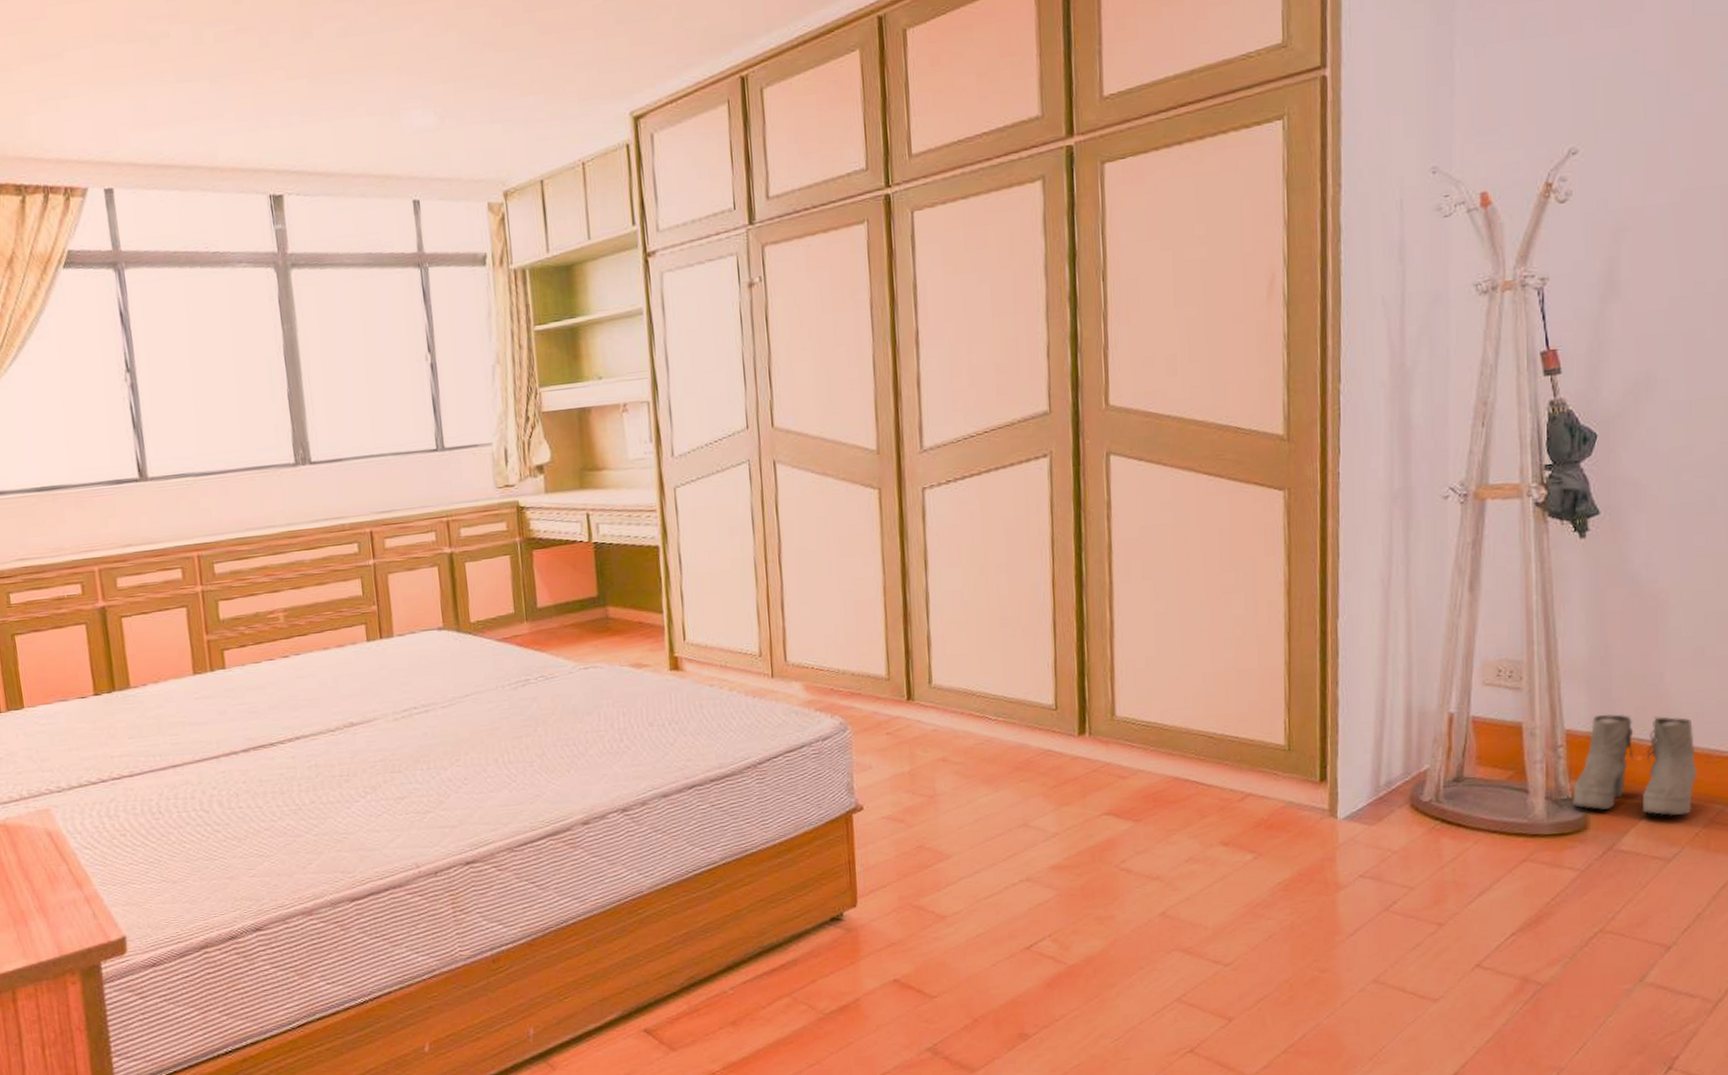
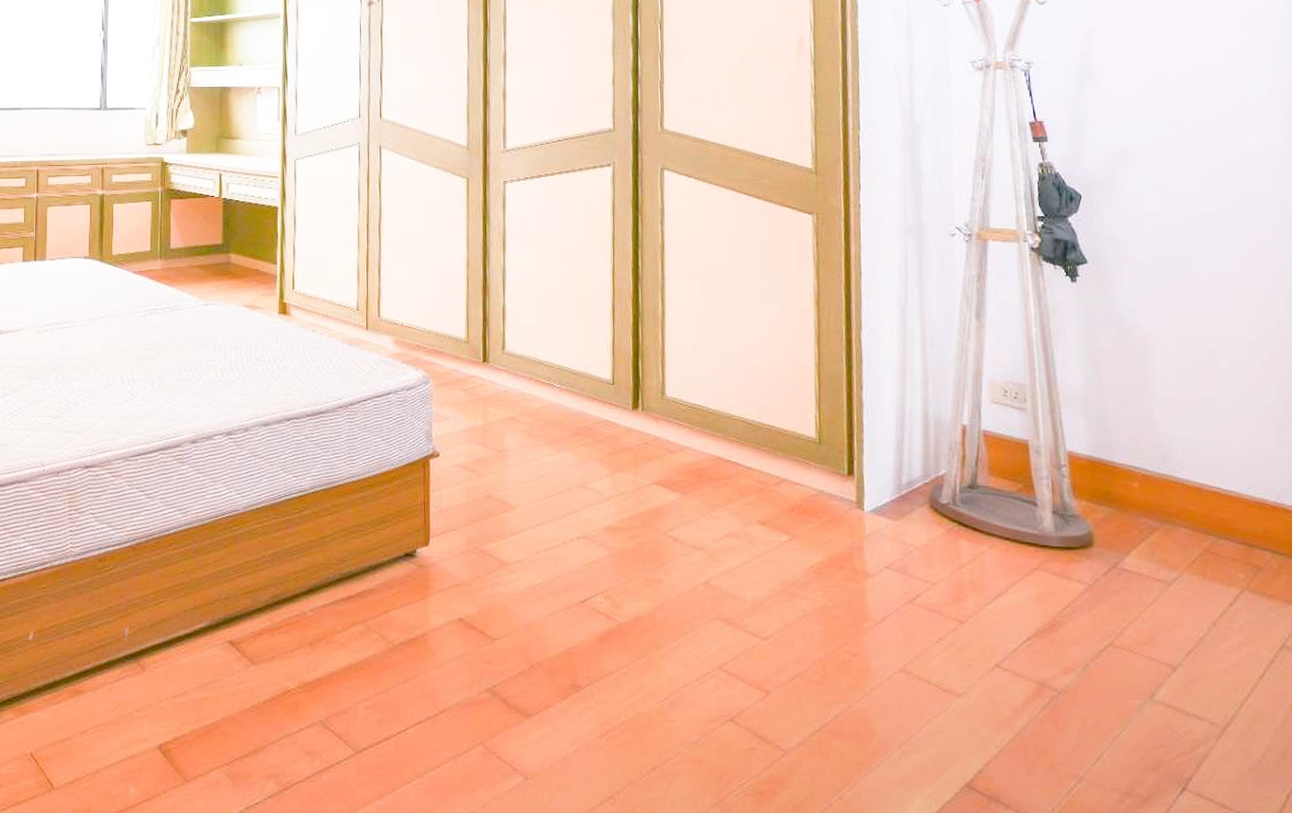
boots: present [1573,714,1697,817] -> none [1077,442,1190,543]

